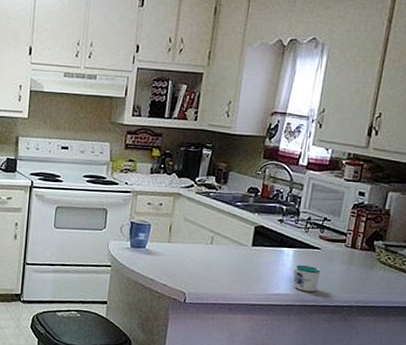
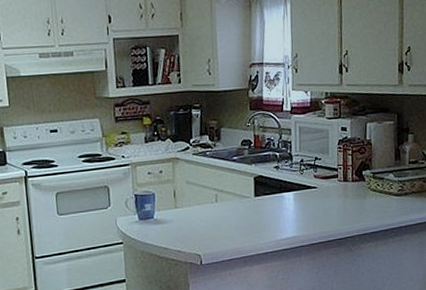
mug: present [293,265,321,292] -> none [297,205,321,231]

